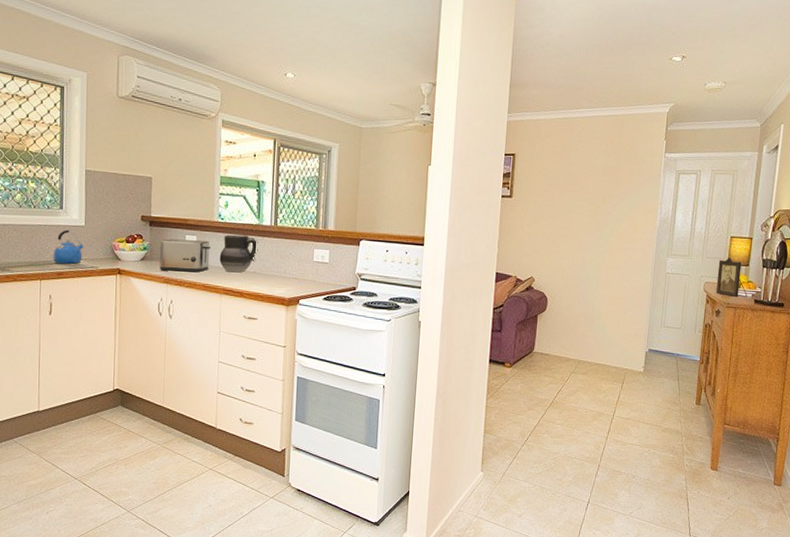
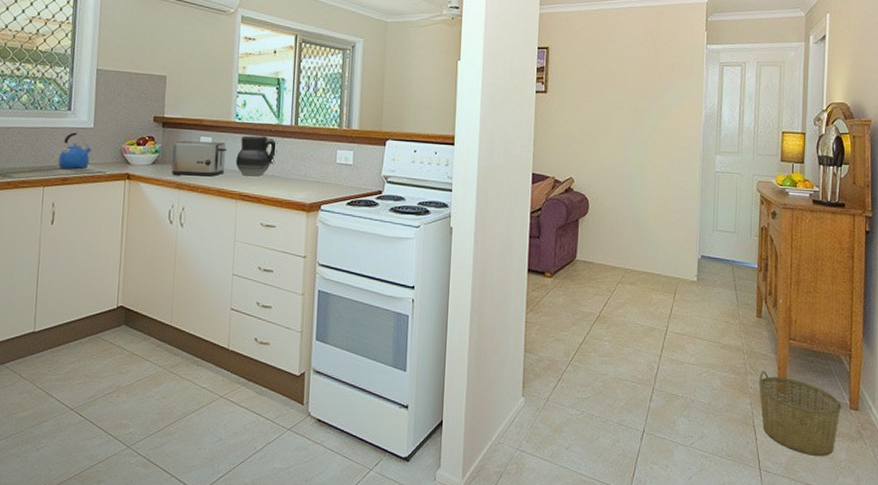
basket: none [693,451,767,525] -> present [759,371,842,456]
photo frame: present [715,256,748,298] -> none [770,153,805,198]

